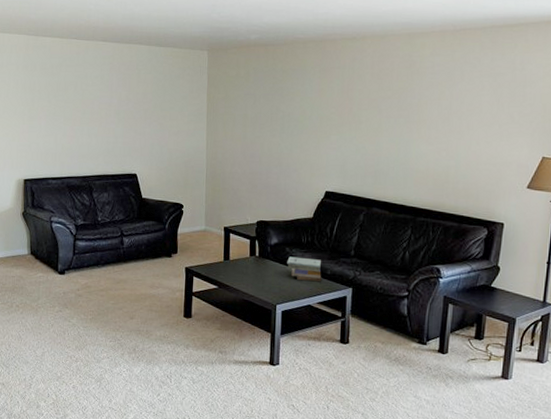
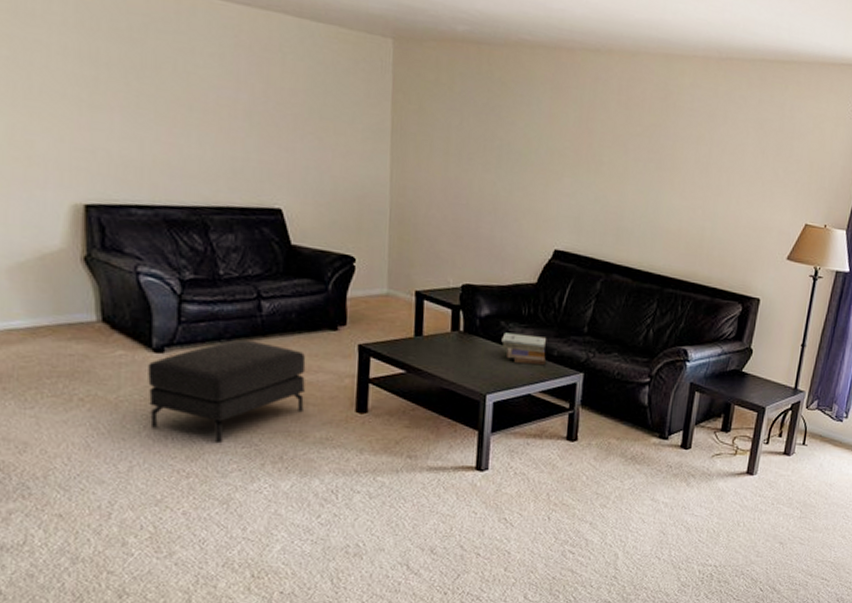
ottoman: none [55,264,151,338] -> present [148,339,306,444]

